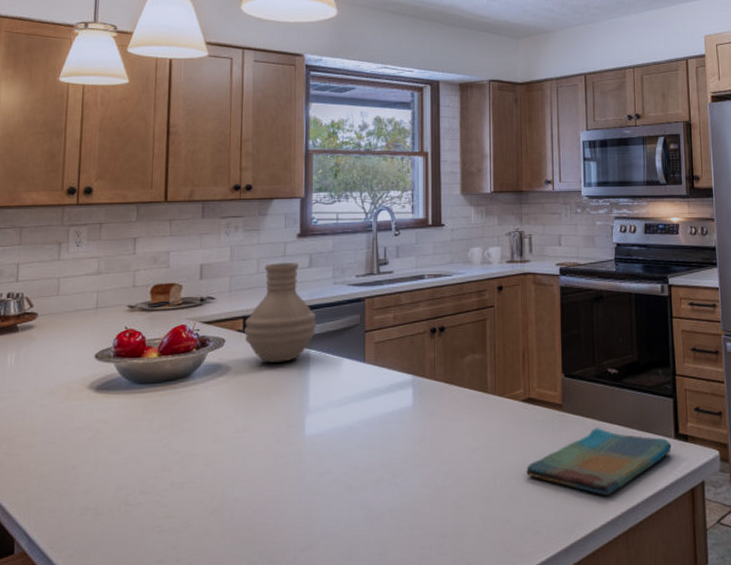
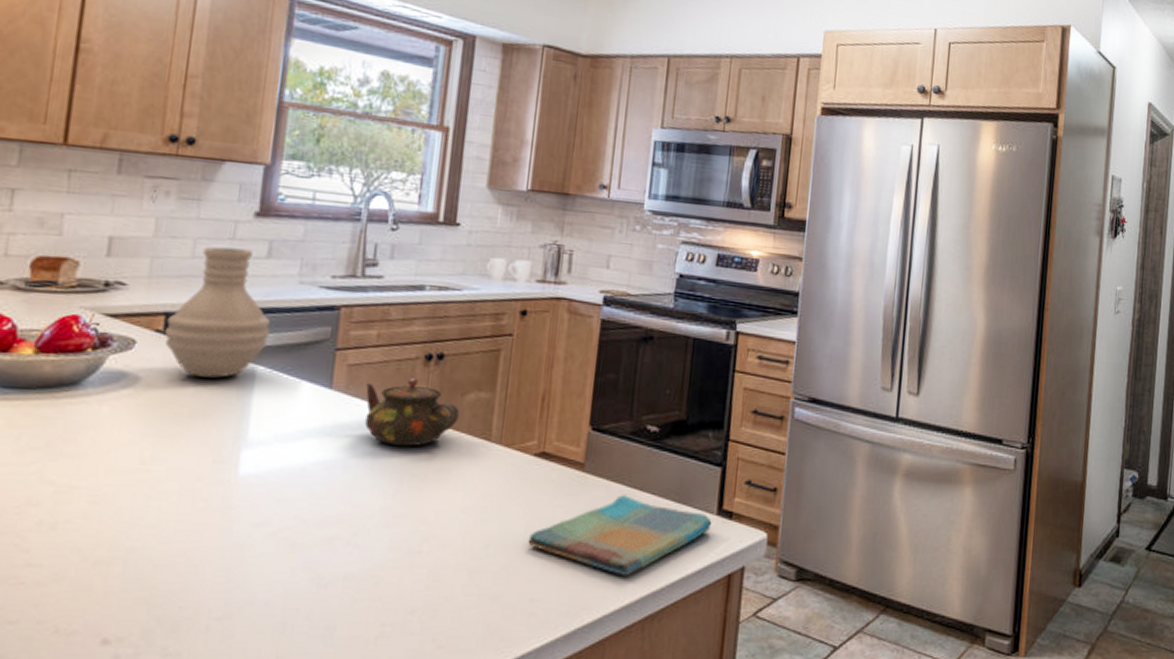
teapot: none [389,348,461,403] -> present [365,378,460,447]

